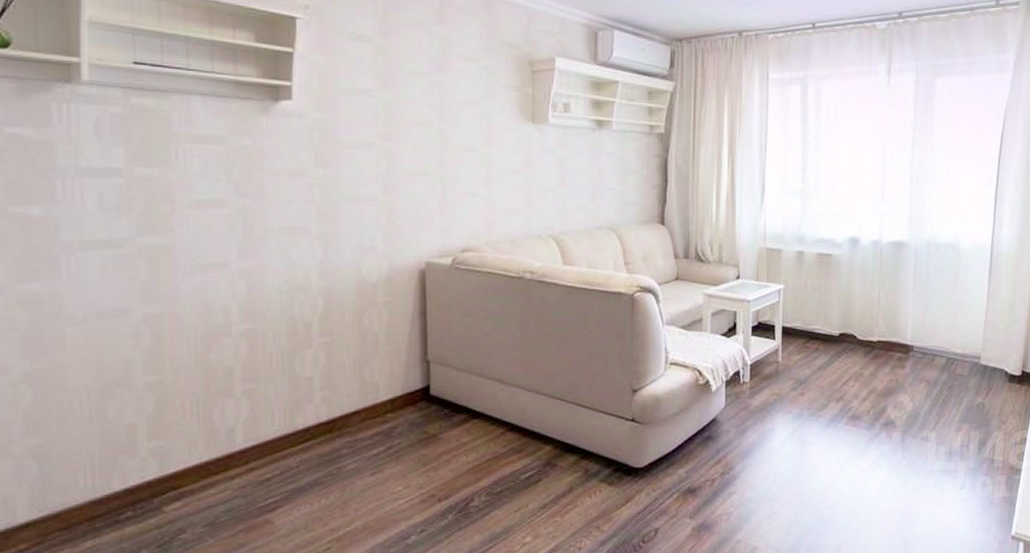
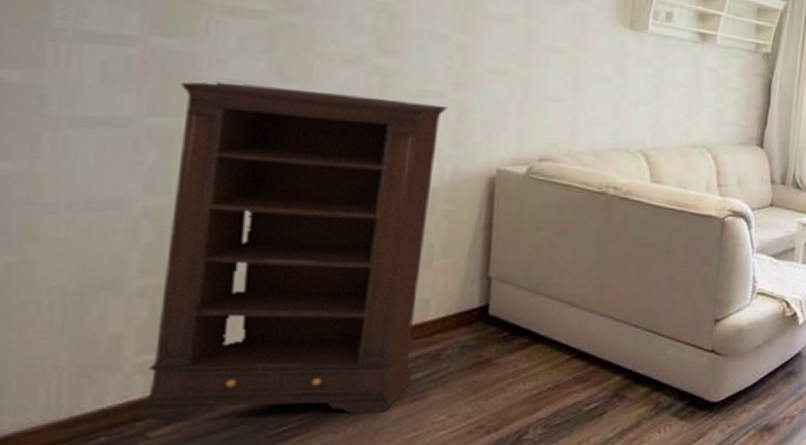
bookshelf: none [156,202,380,498] -> present [140,81,449,422]

